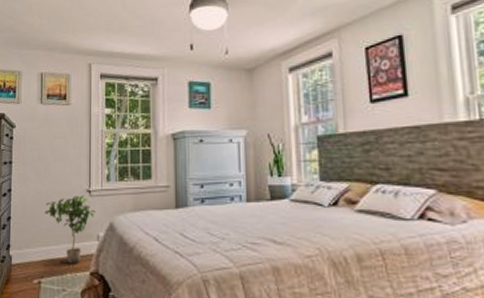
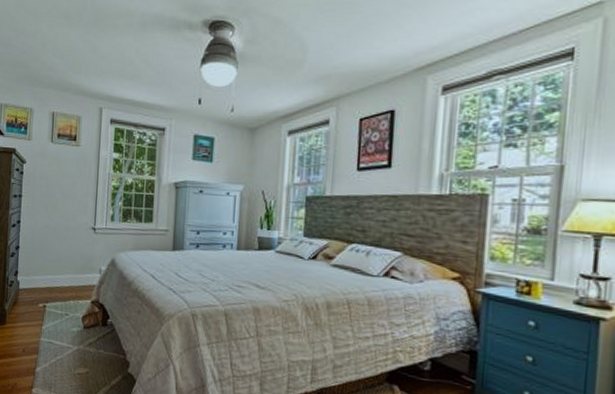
potted plant: present [45,195,96,264] -> none [51,231,99,293]

